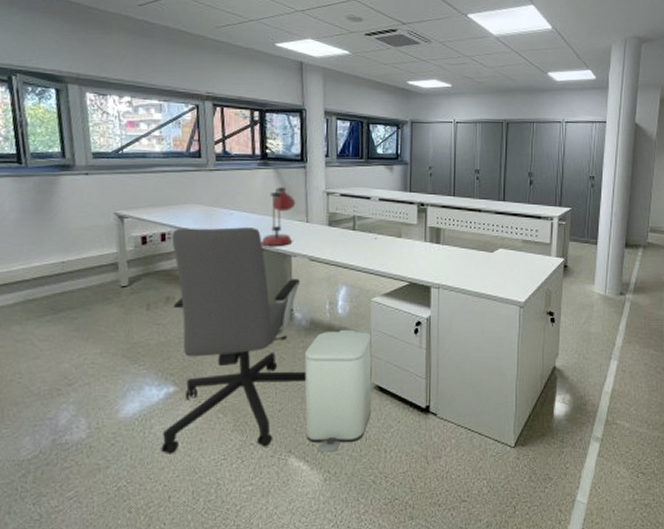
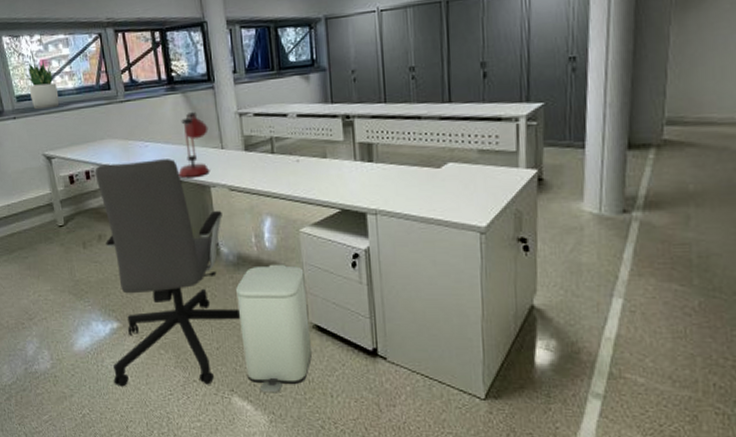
planter: none [107,122,143,169] -> present [25,61,60,110]

